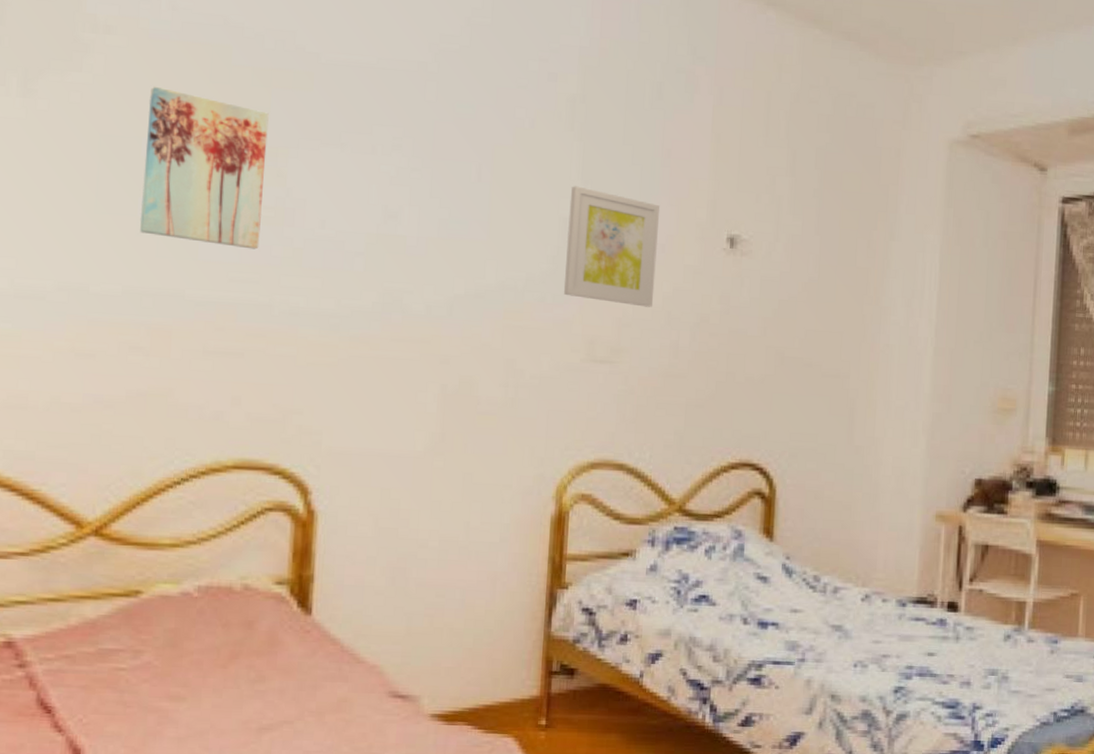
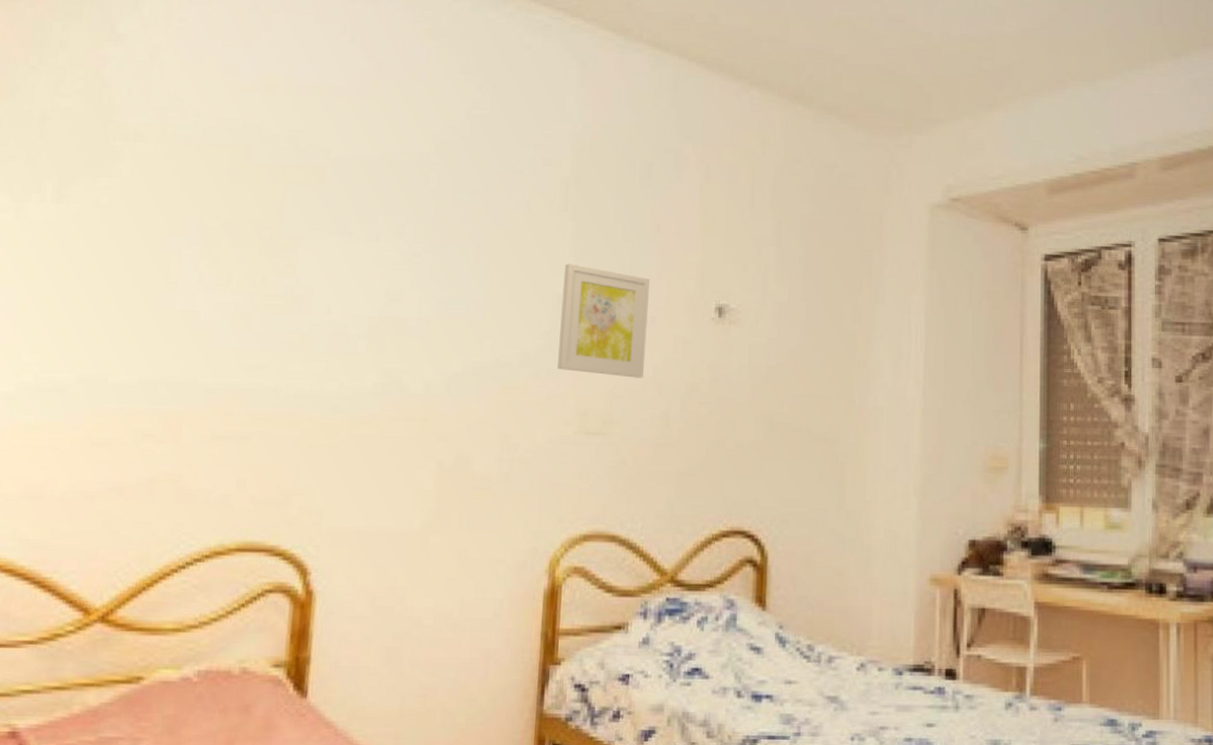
wall art: present [140,86,269,250] -> none [158,187,281,336]

